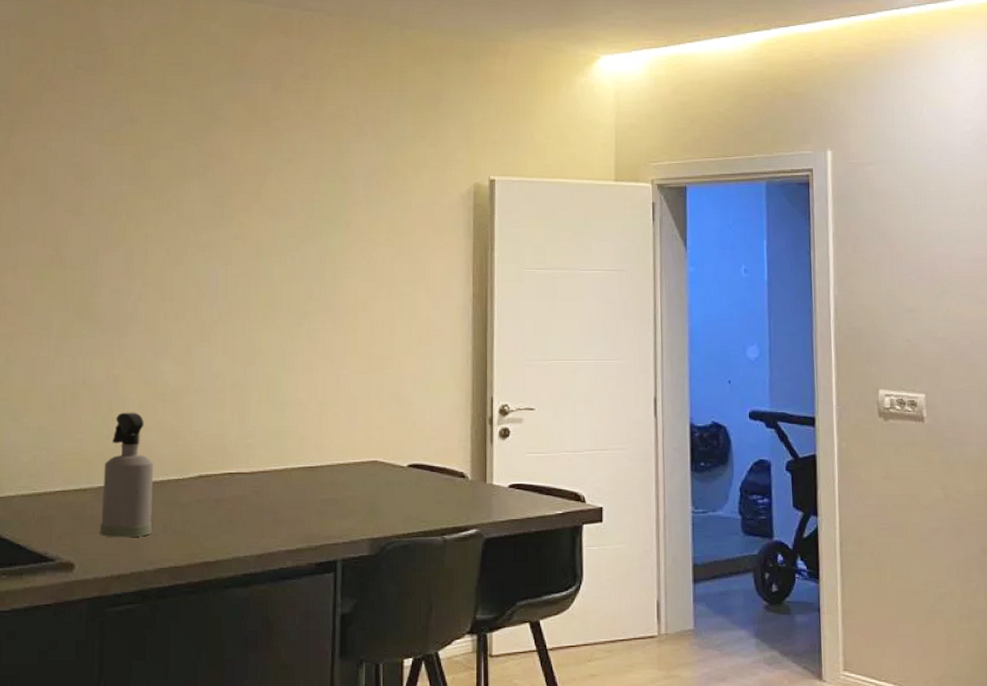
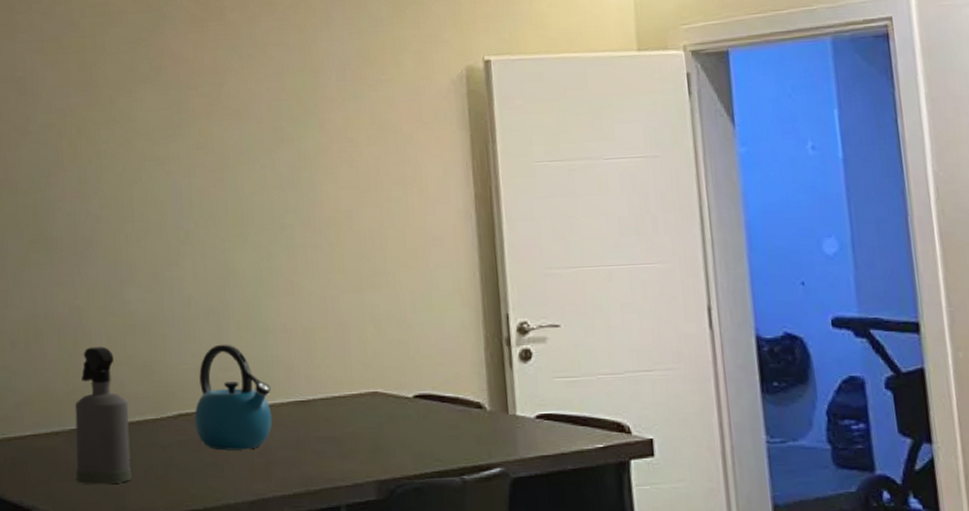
kettle: none [213,414,285,509] -> present [194,344,272,451]

